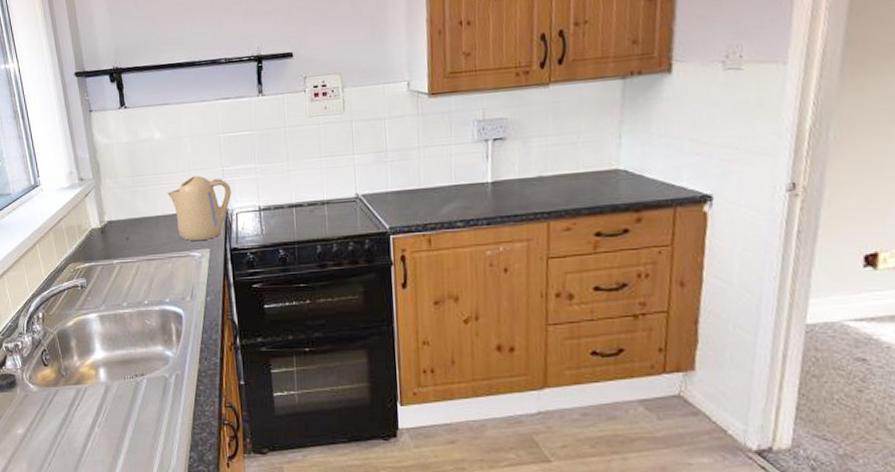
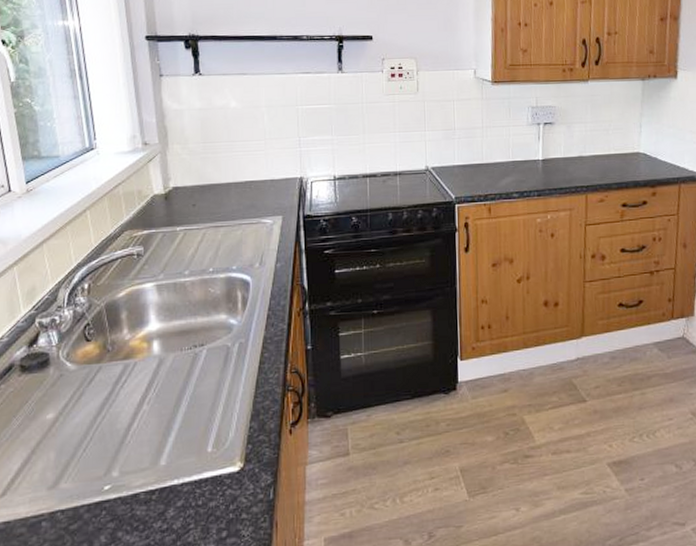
kettle: present [167,175,231,241] -> none [240,144,307,209]

